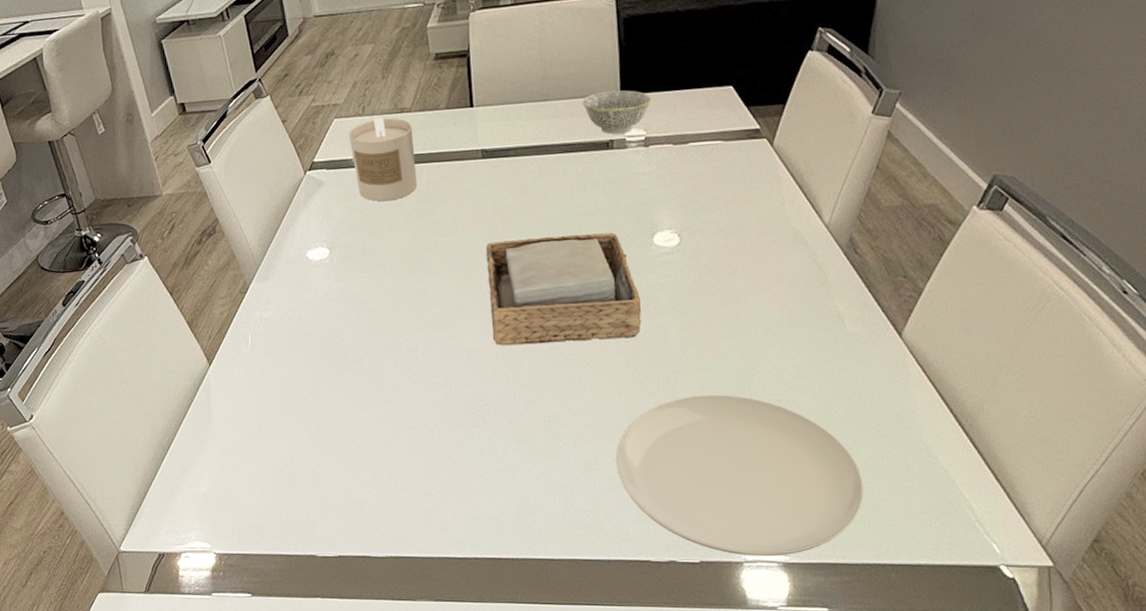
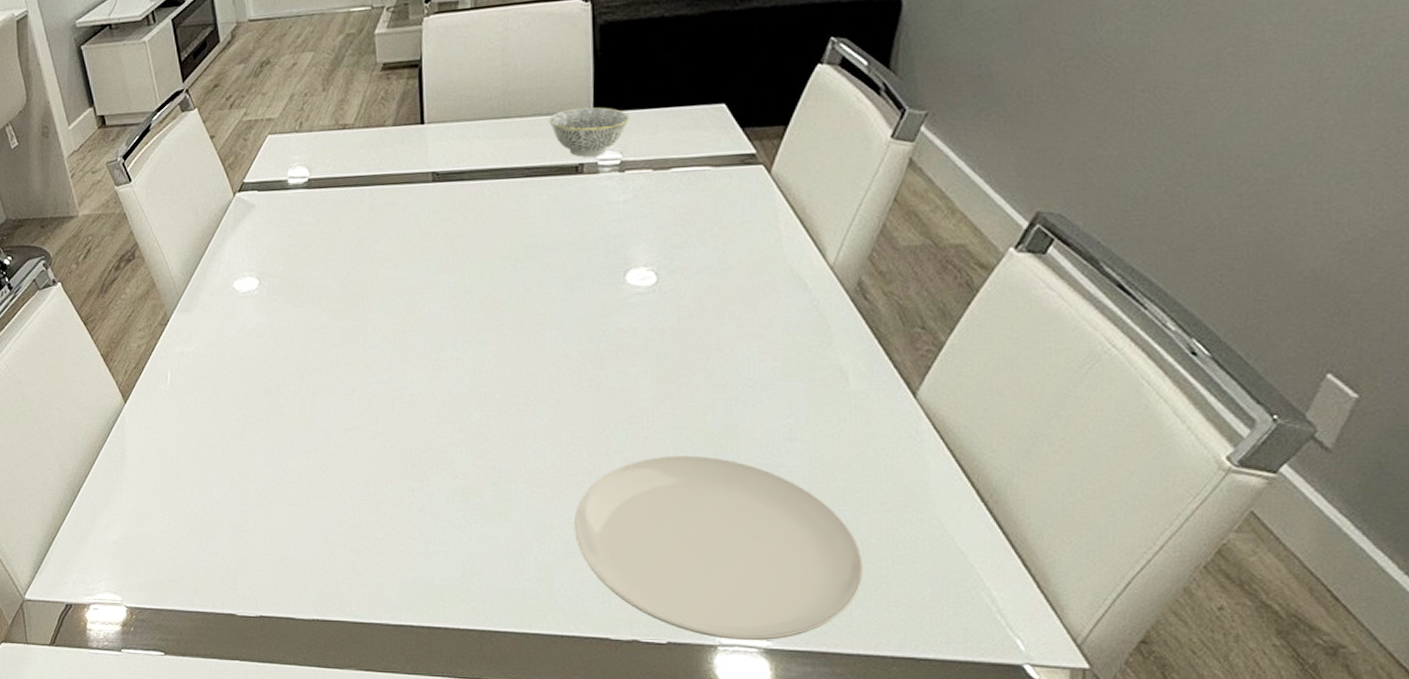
candle: present [349,117,418,202] -> none [284,134,359,228]
napkin holder: present [485,232,642,346] -> none [433,268,609,392]

